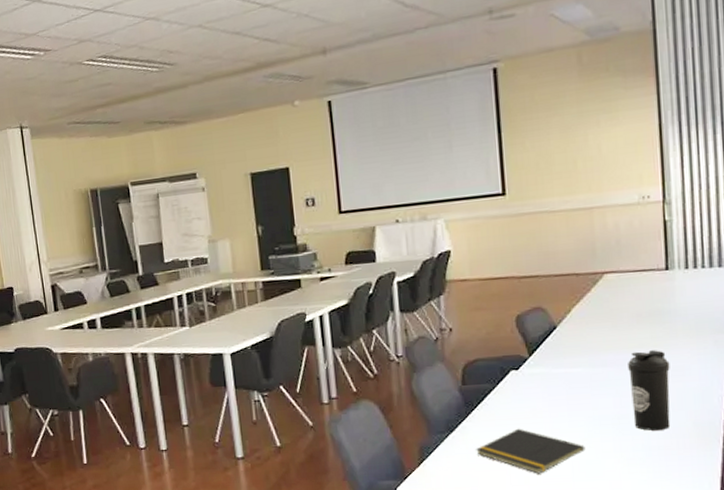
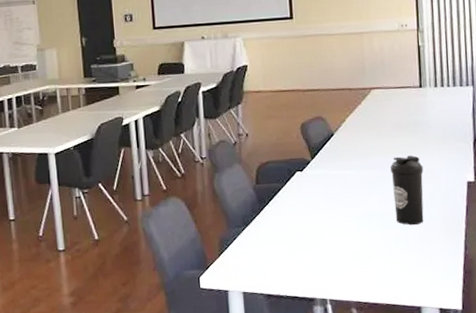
notepad: present [476,428,585,474] -> none [267,222,357,263]

